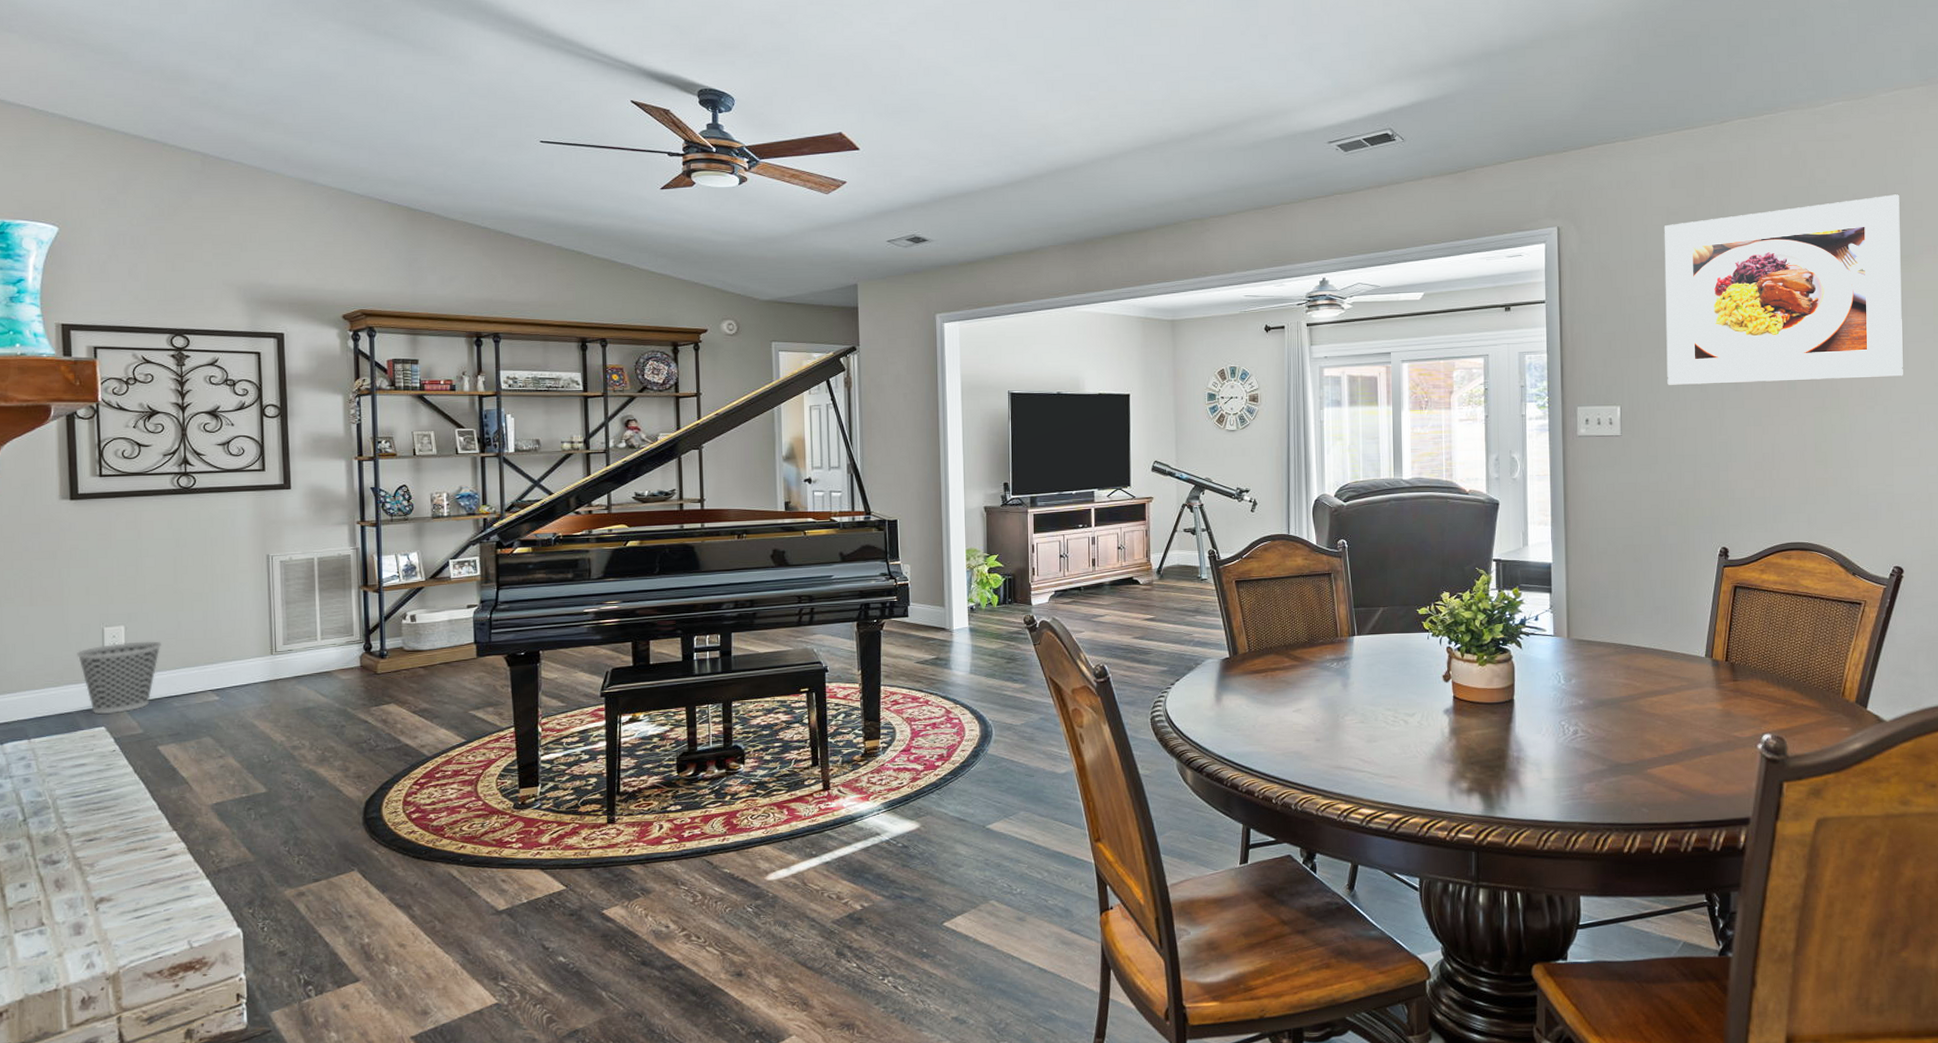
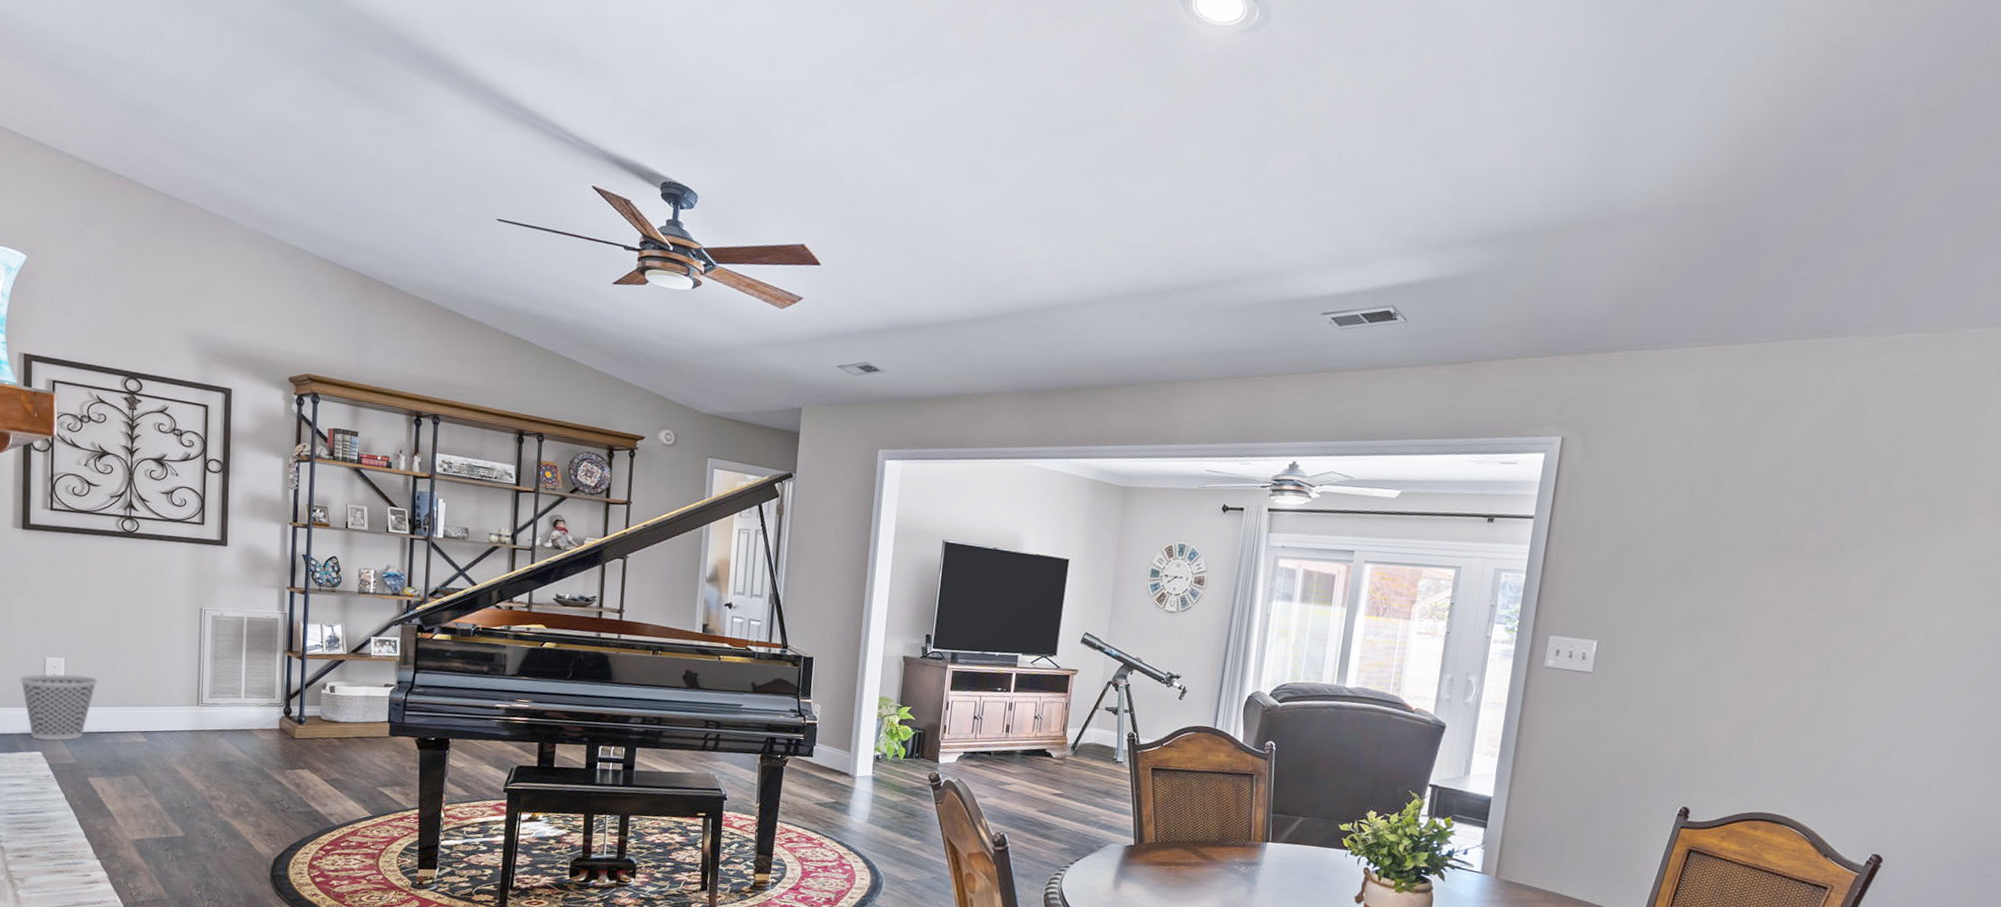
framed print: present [1664,194,1903,385] -> none [1654,445,1963,650]

